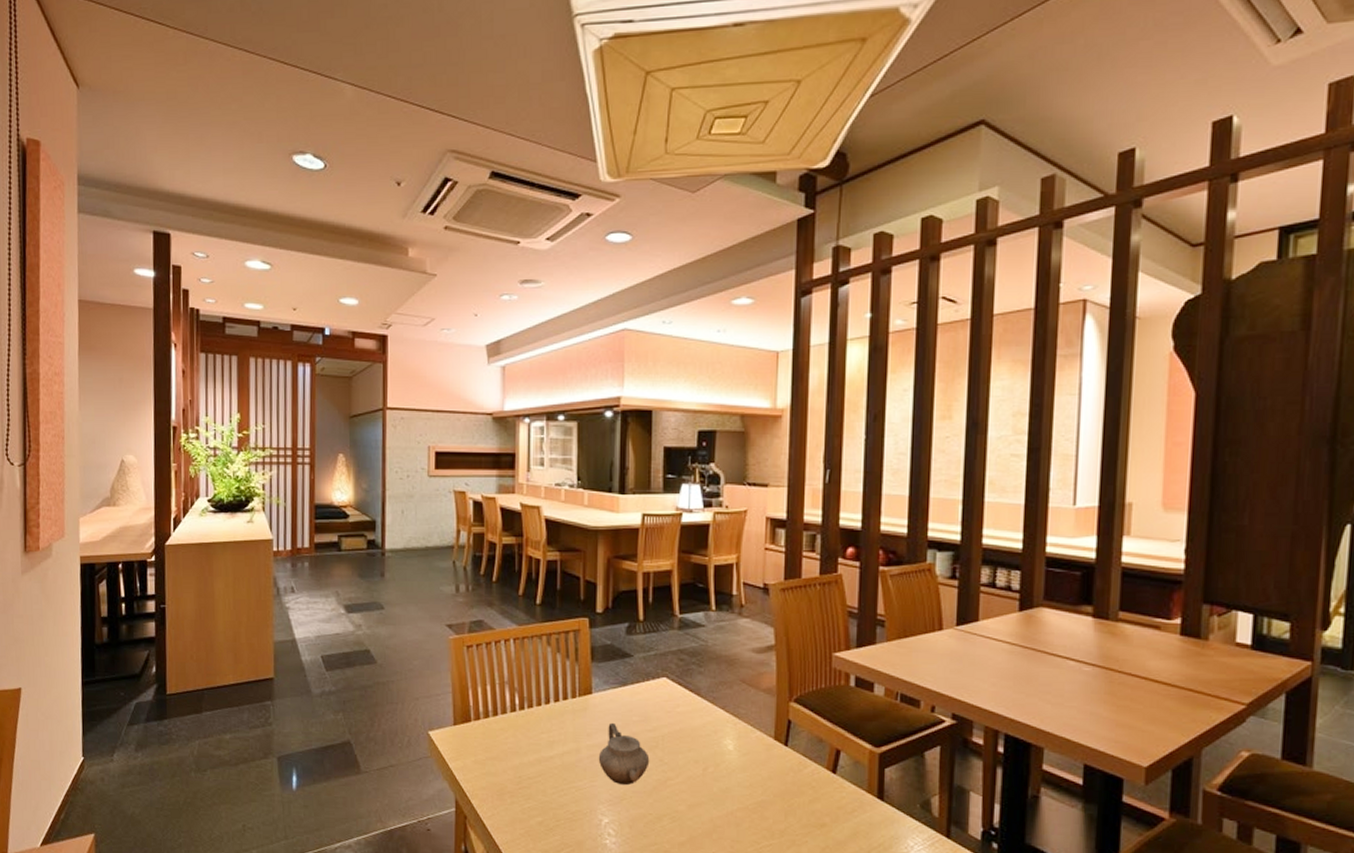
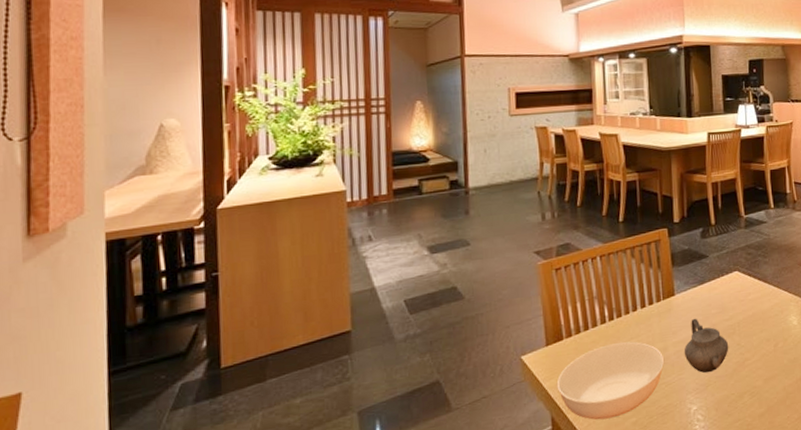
bowl: none [462,735,577,813] -> present [556,341,665,420]

